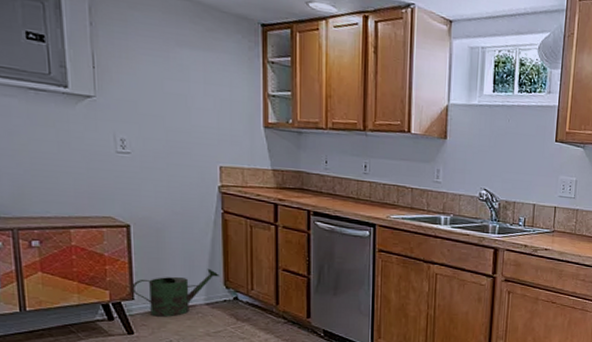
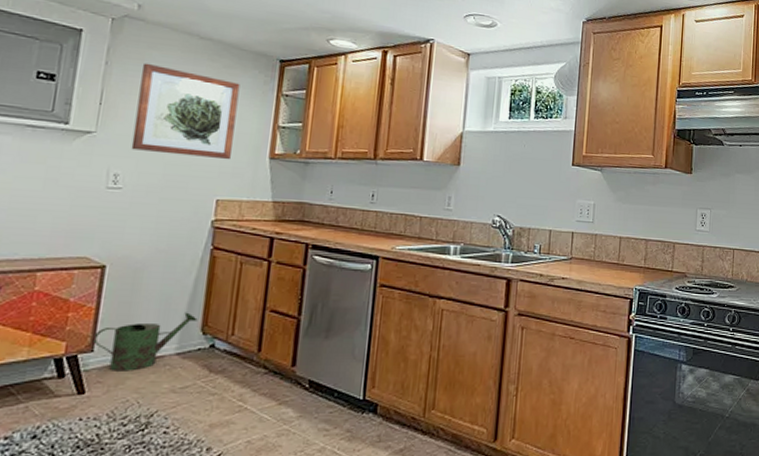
wall art: none [128,24,227,128] -> present [131,63,240,160]

